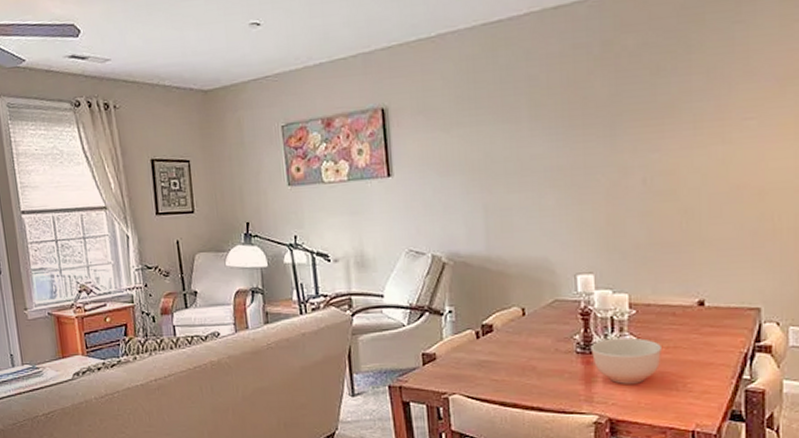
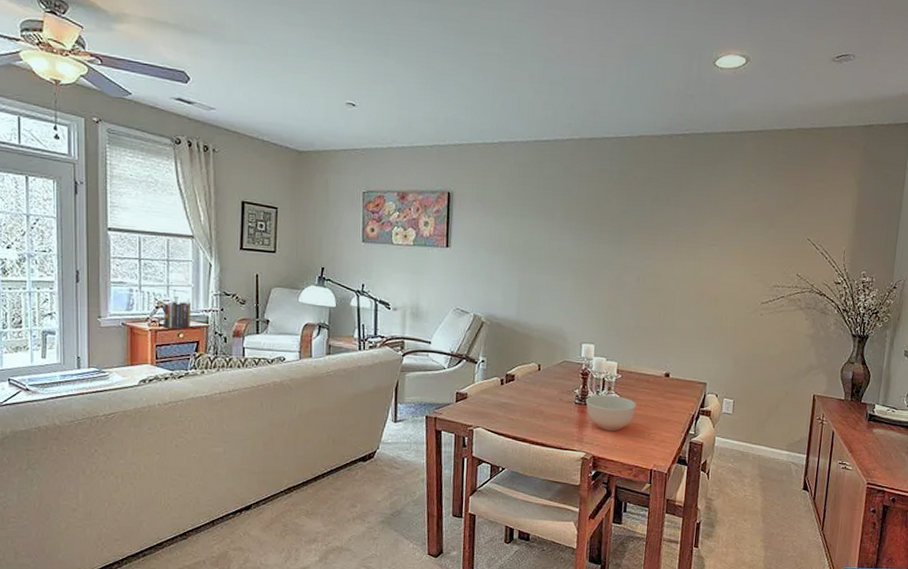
books: none [86,280,116,313] -> present [164,301,192,329]

